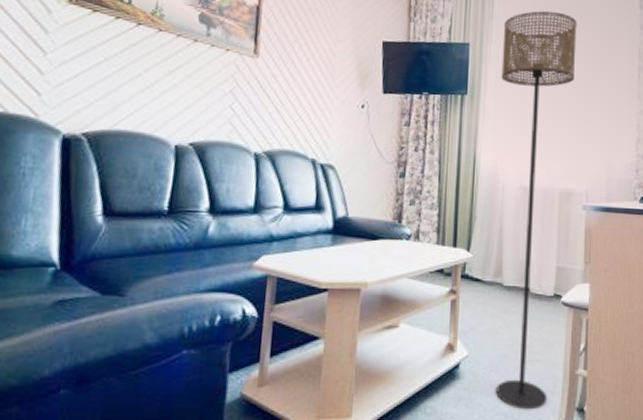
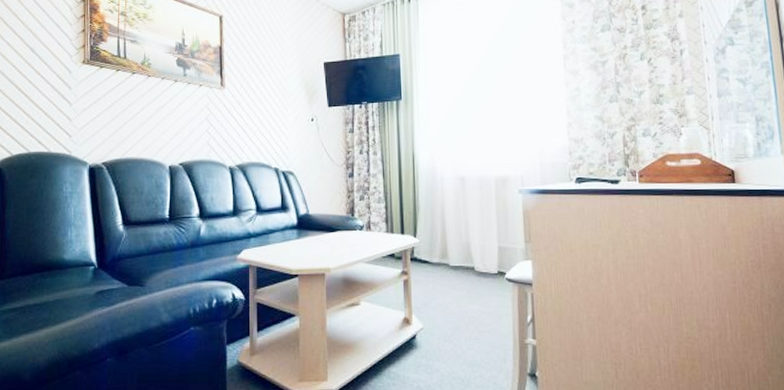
floor lamp: present [496,11,577,410] -> none [429,15,500,375]

